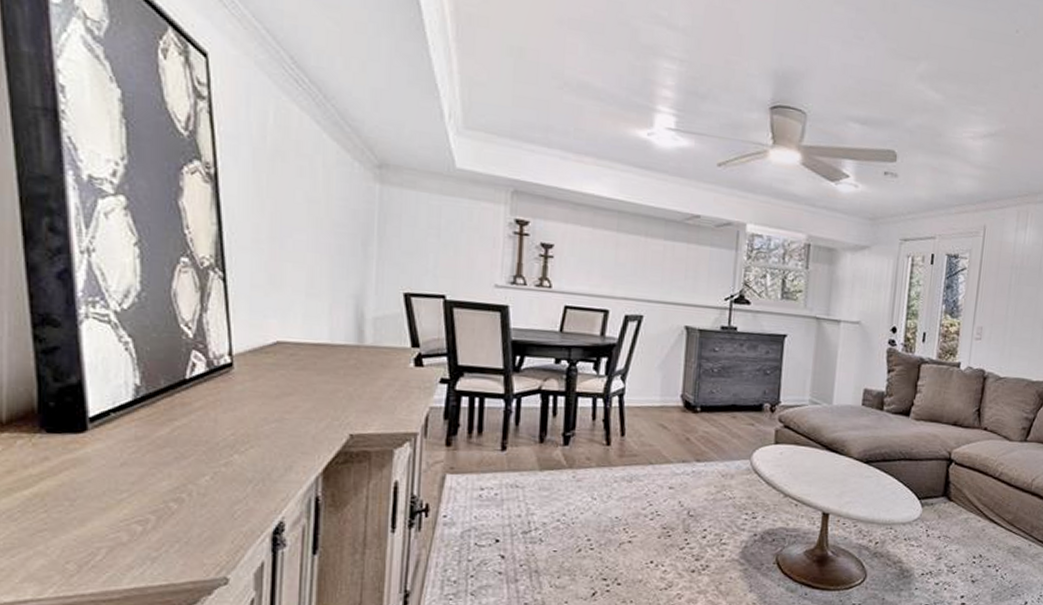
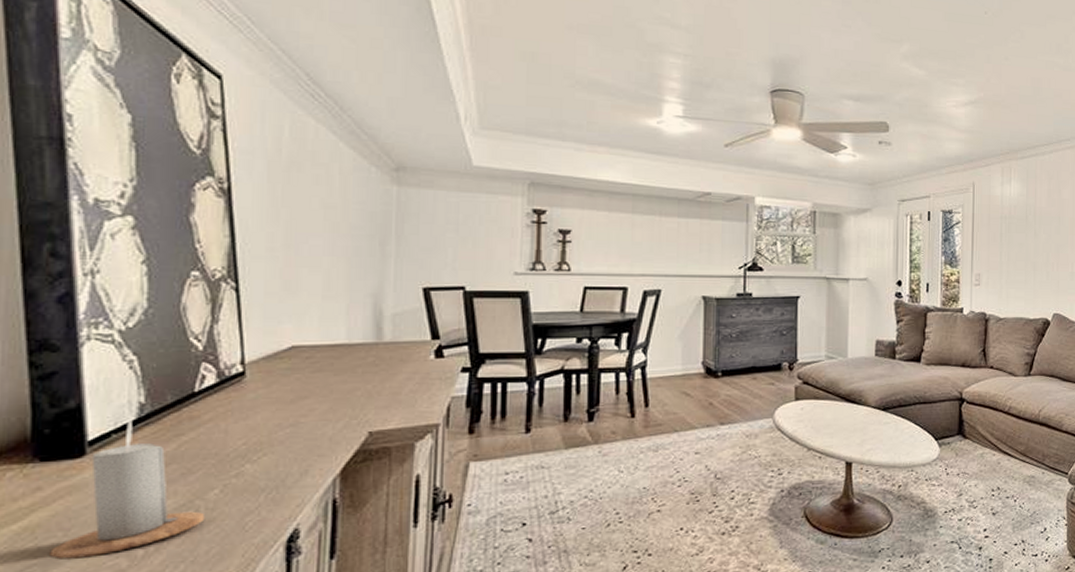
candle: none [58,392,198,529] -> present [50,411,206,559]

